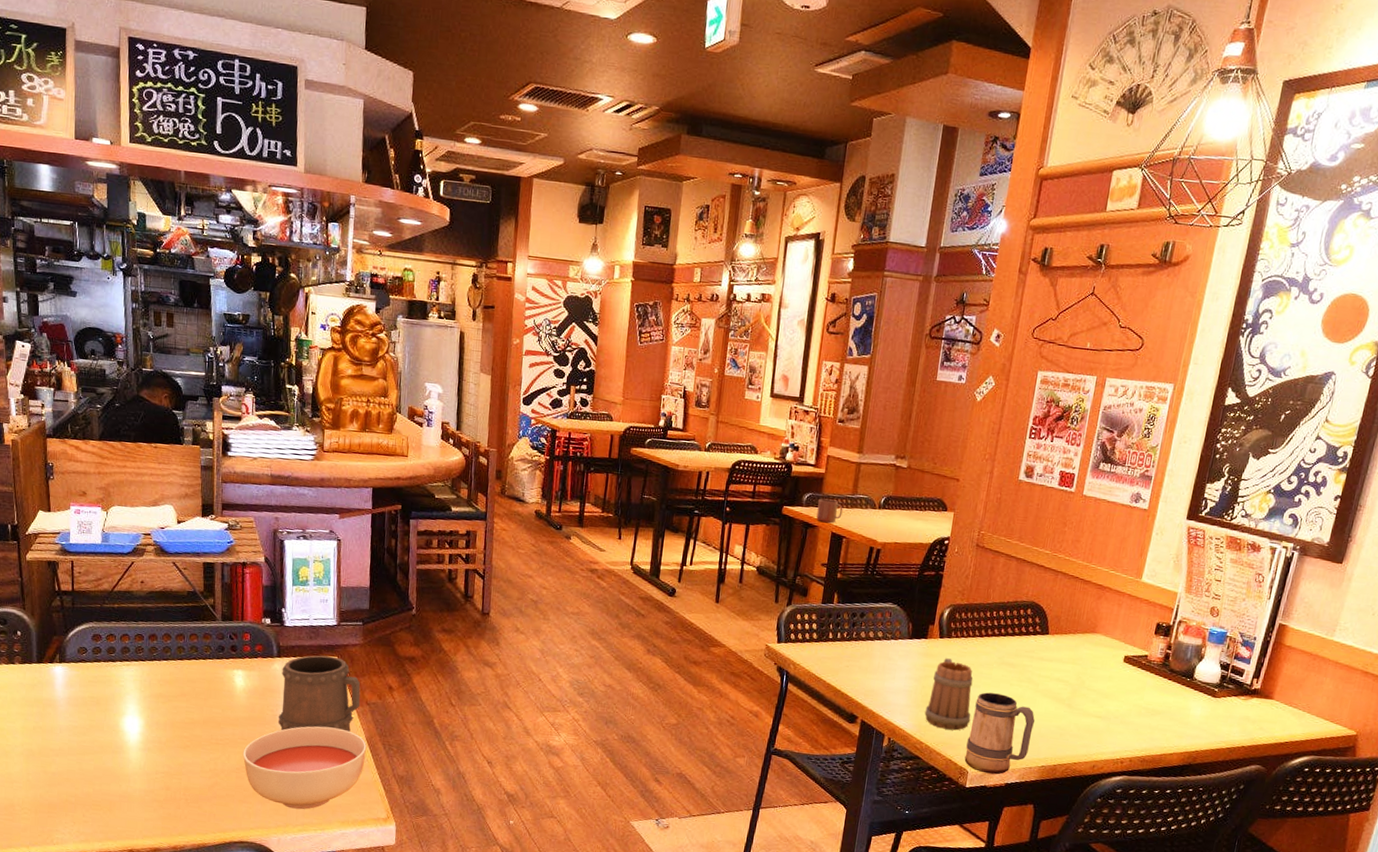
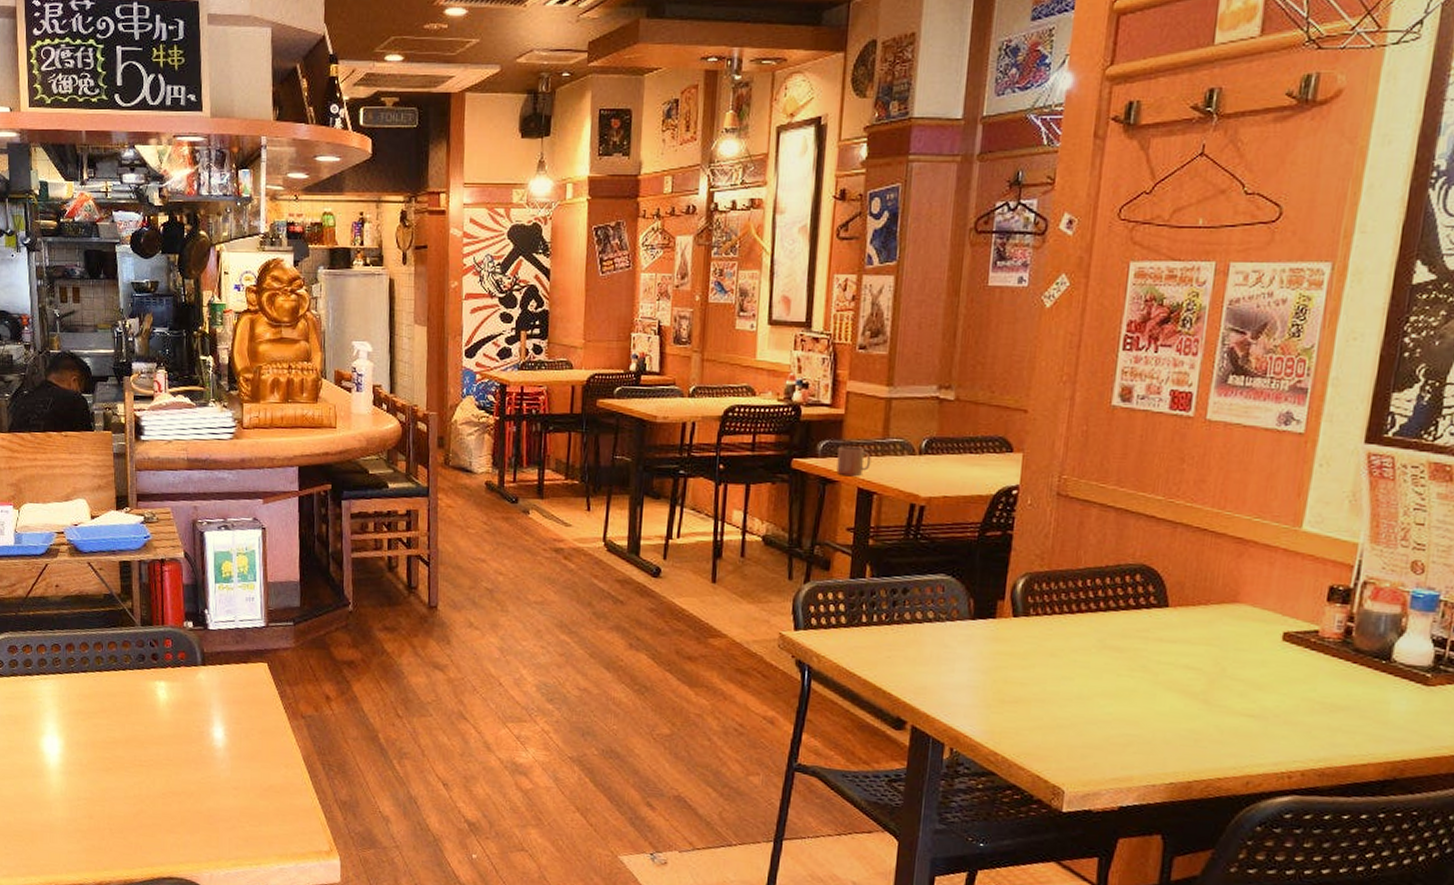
bowl: present [242,726,367,810] -> none [168,744,304,841]
beer mug: present [277,655,361,732] -> none [204,661,295,750]
beer mug: present [924,658,974,731] -> none [998,643,1064,737]
beer mug: present [964,692,1036,775] -> none [1058,686,1157,796]

